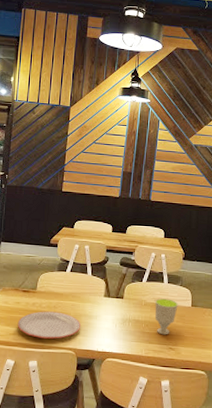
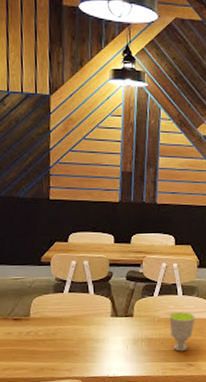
plate: present [17,311,81,339] -> none [11,339,87,370]

